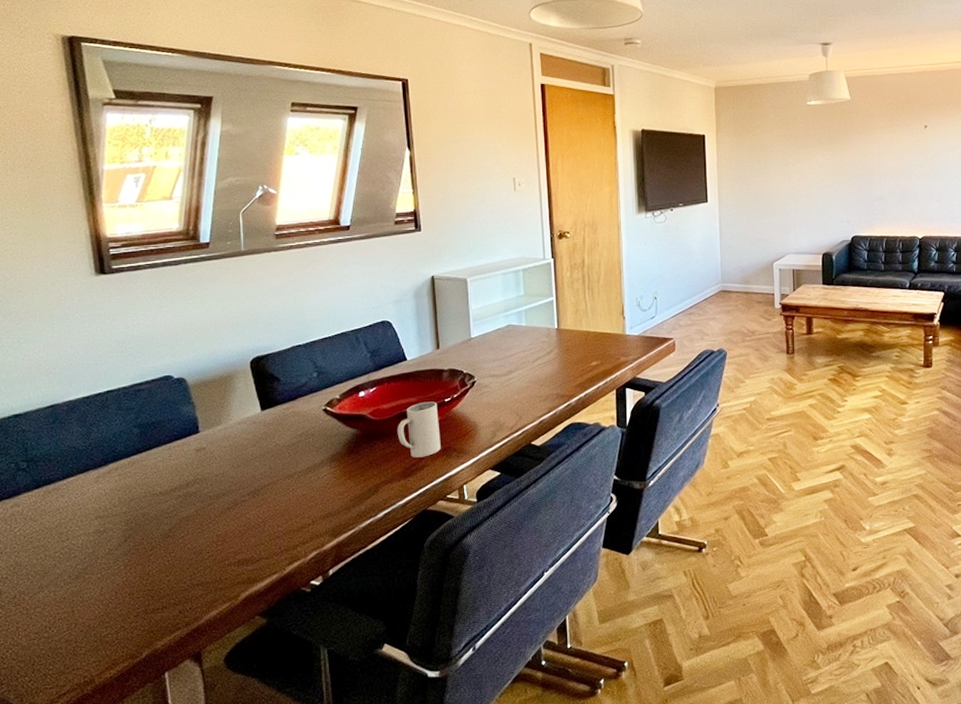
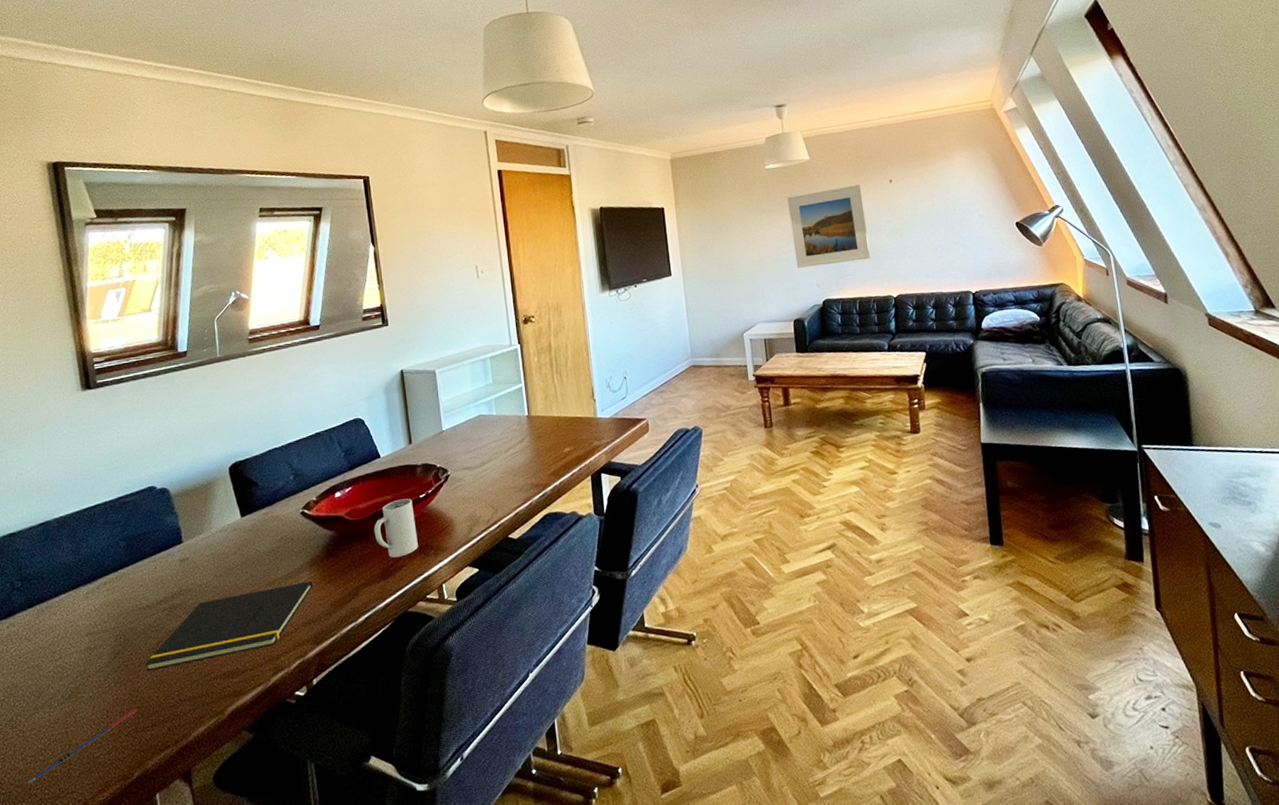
pen: none [30,590,148,660] -> present [27,707,138,784]
notepad: none [156,476,333,556] -> present [144,580,313,671]
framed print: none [826,128,901,204] -> present [787,185,871,268]

